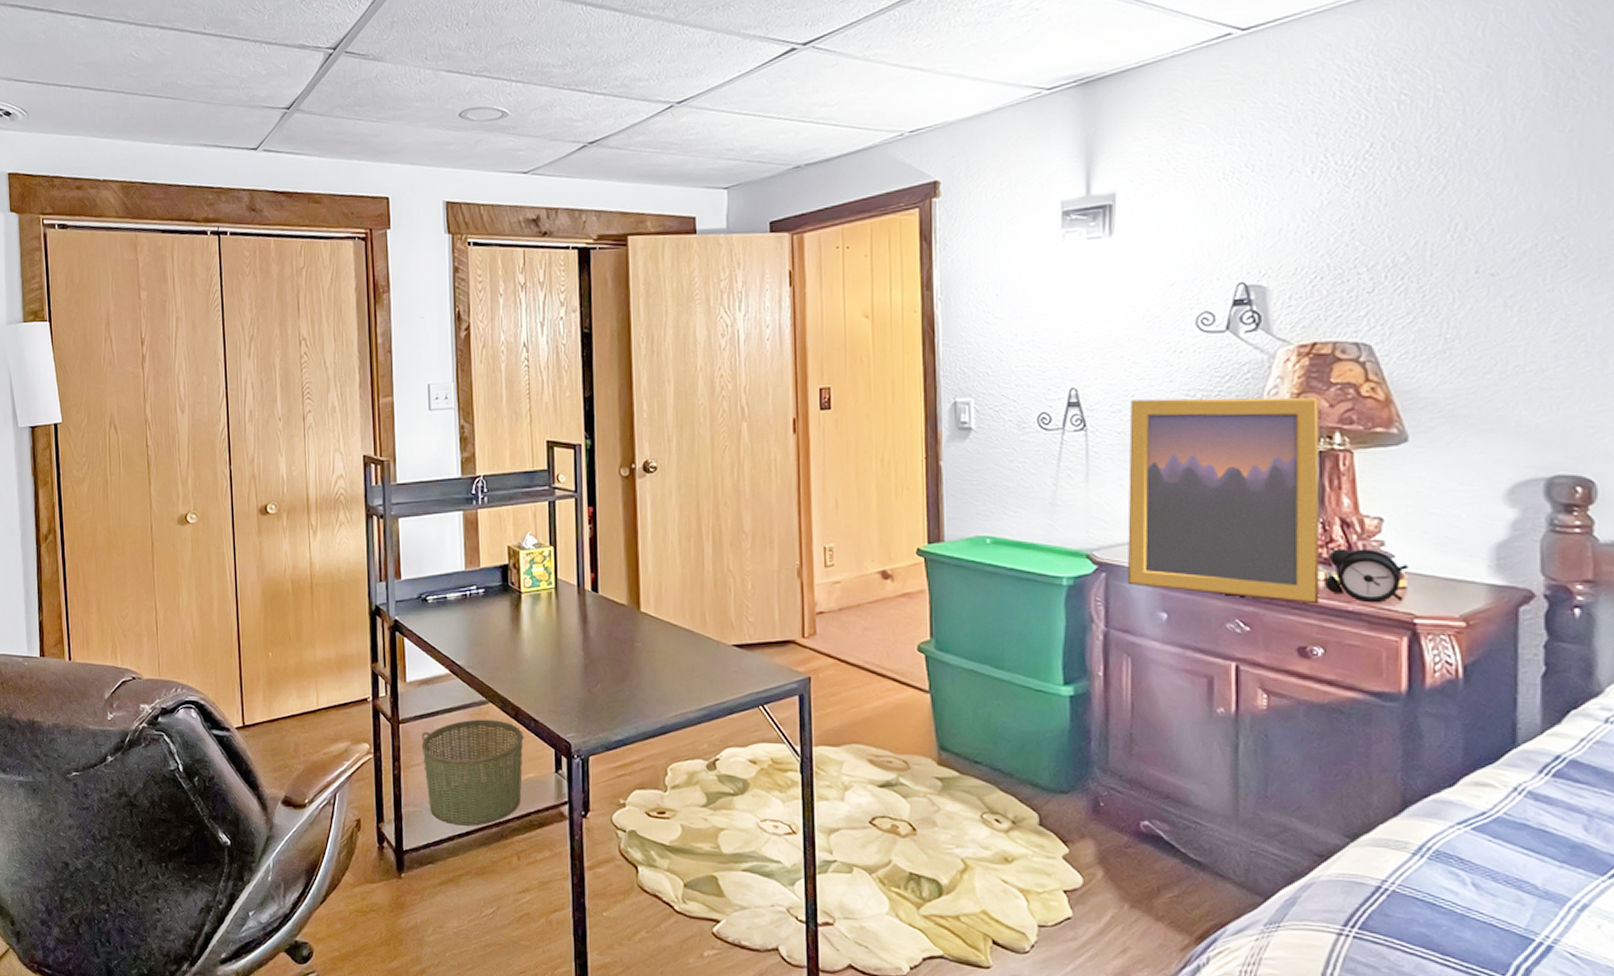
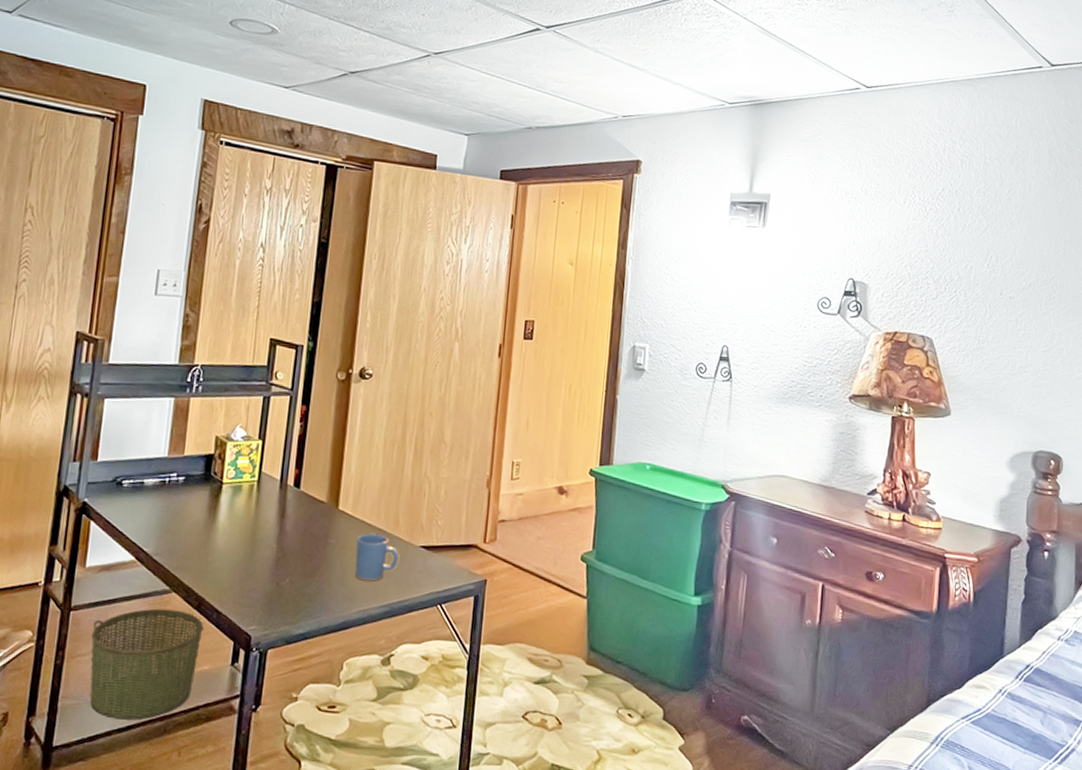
mug: none [664,635,710,684] -> present [355,533,399,582]
picture frame: present [1127,397,1320,605] -> none [750,360,895,538]
alarm clock: present [1323,548,1409,603] -> none [887,494,944,540]

